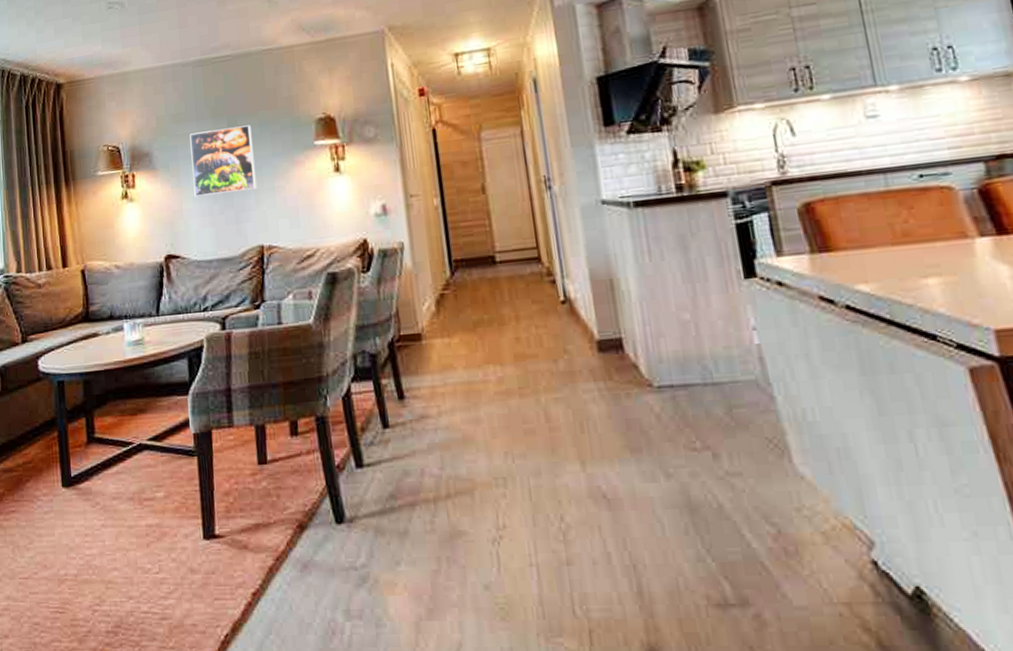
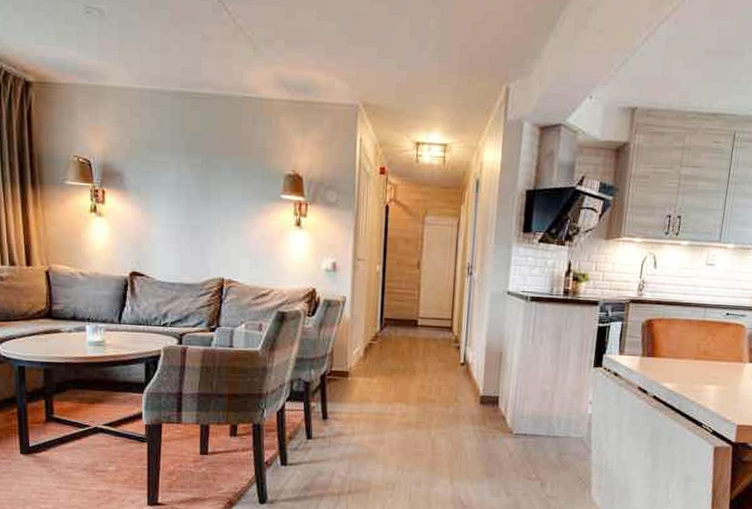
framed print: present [189,125,257,198] -> none [163,163,224,228]

